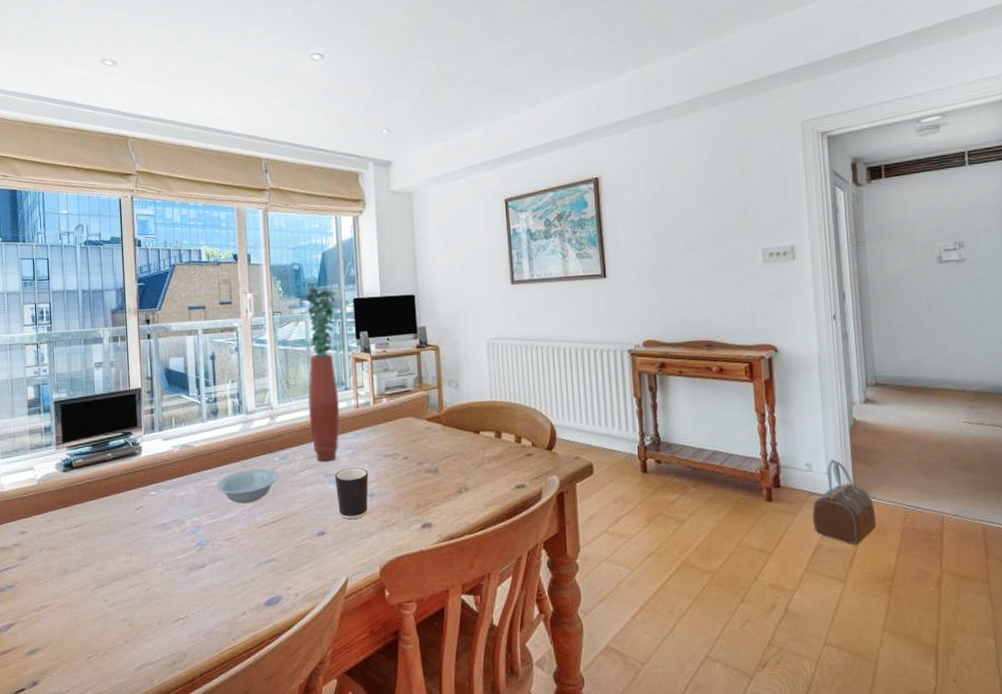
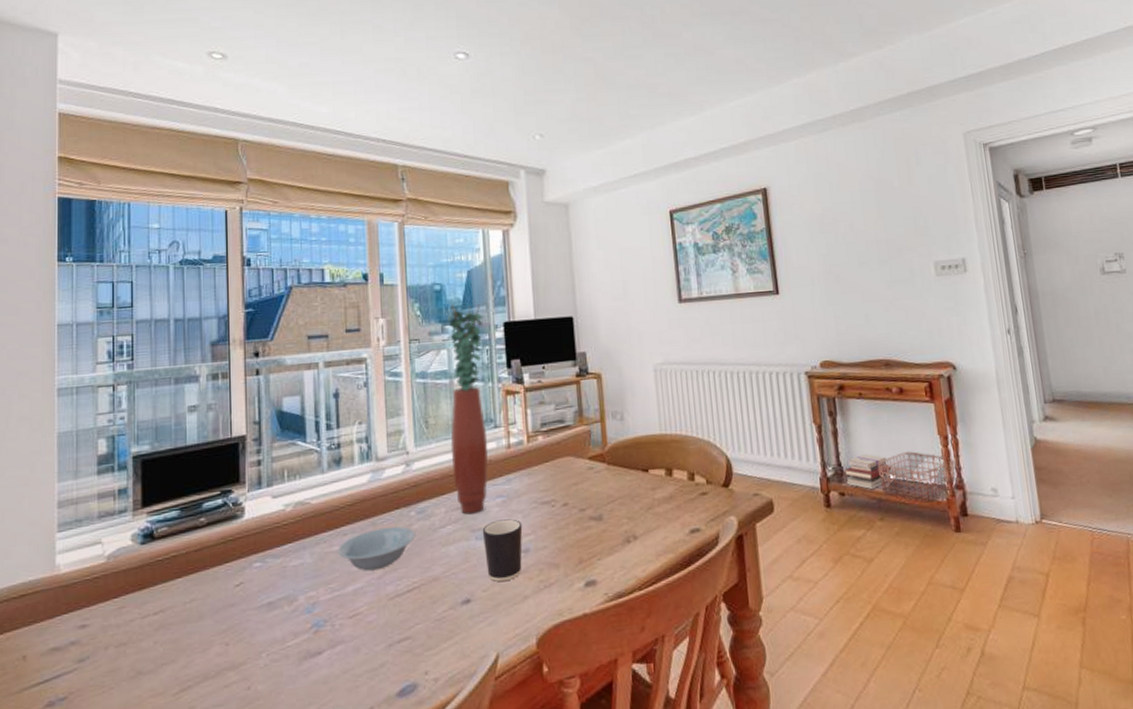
books: none [662,426,707,459] -> present [845,453,891,490]
basket: none [693,426,770,473] -> present [877,452,956,503]
handbag: present [812,459,877,544] -> none [1001,482,1066,574]

